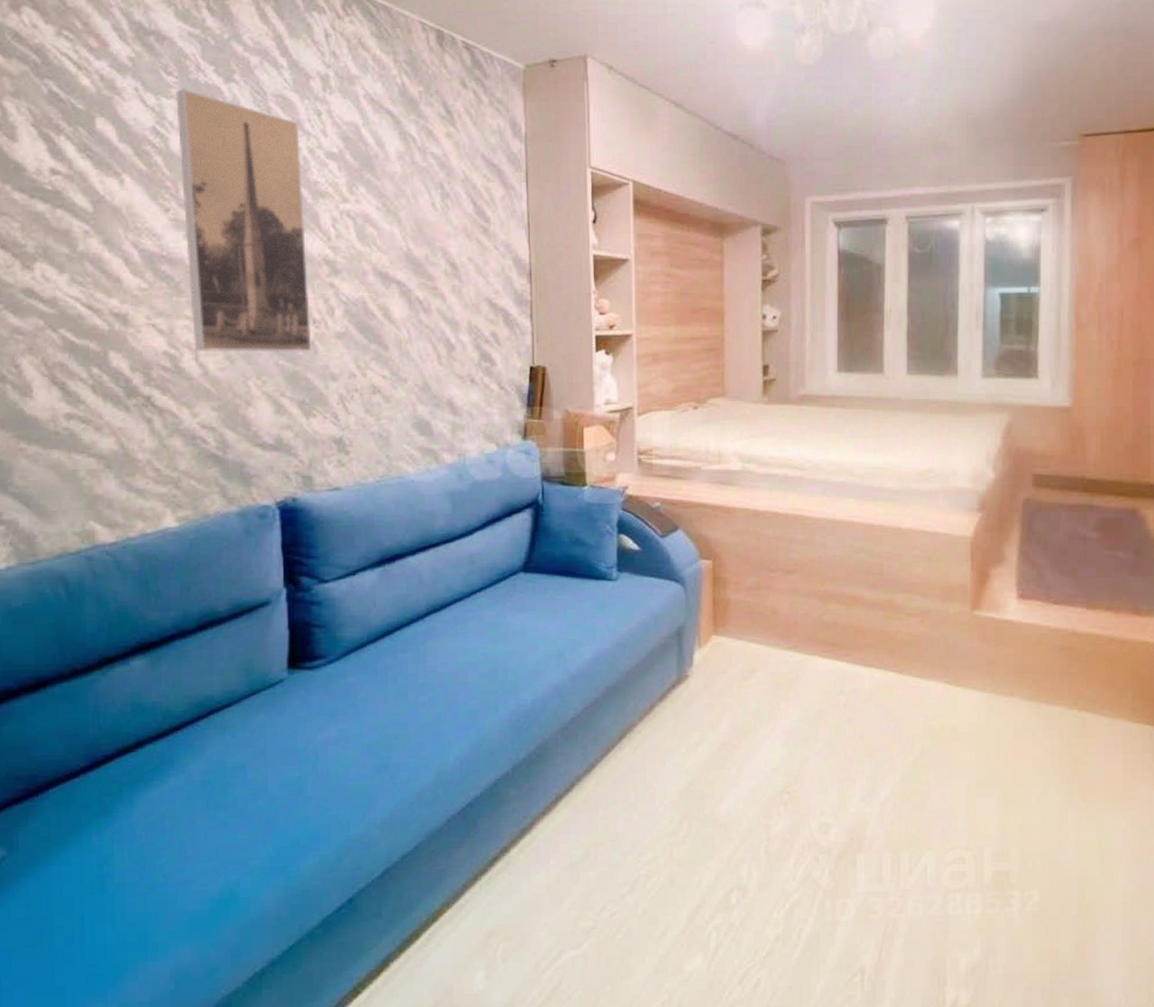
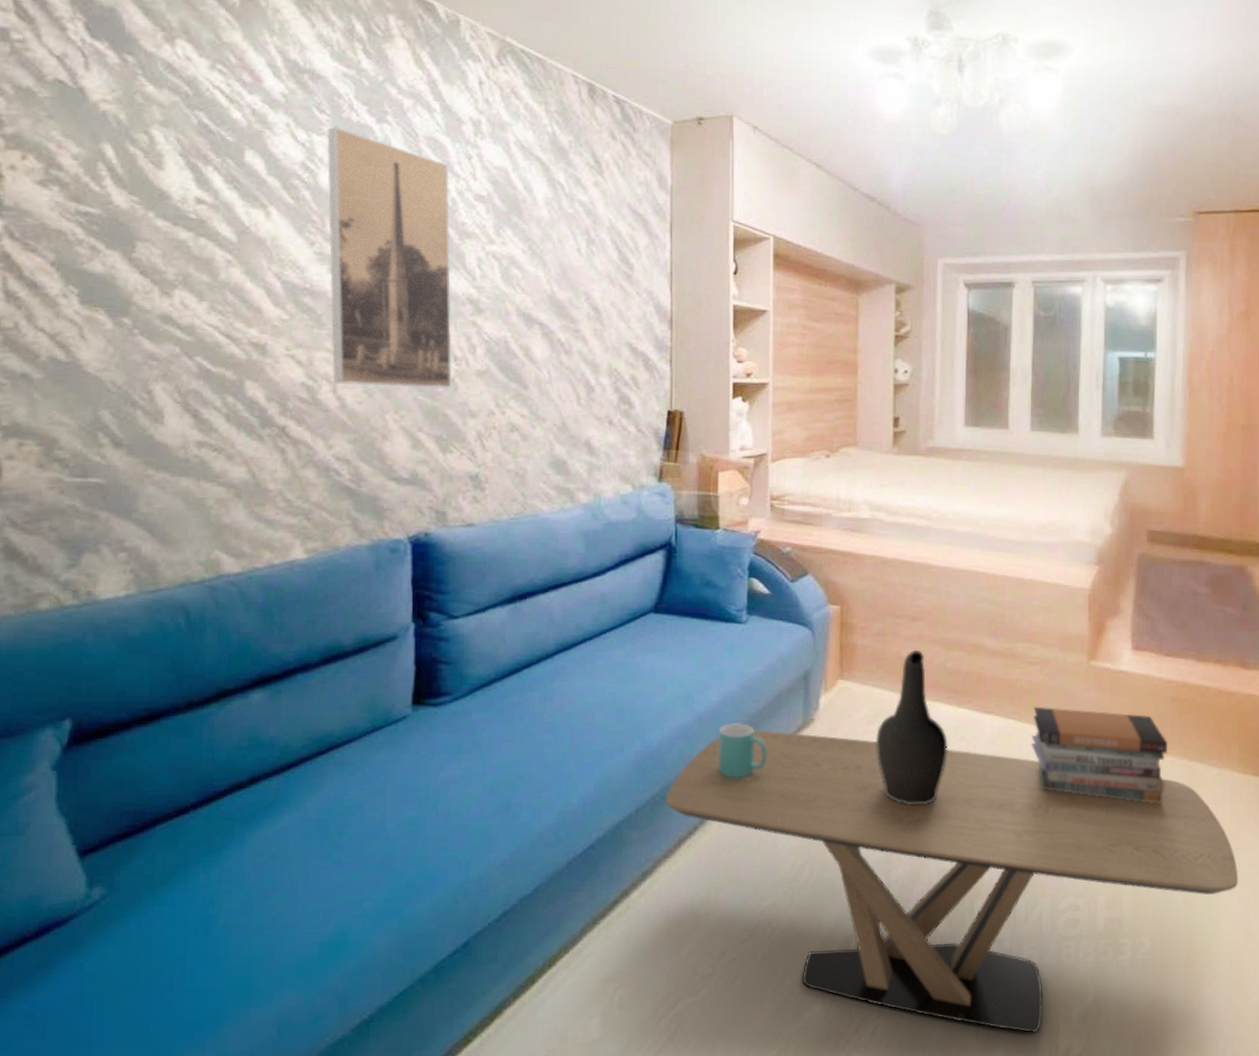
coffee table: none [541,686,1132,986] -> present [665,729,1239,1034]
mug: none [593,681,642,736] -> present [719,723,767,778]
decorative vase: none [751,604,826,760] -> present [875,651,948,805]
book stack: none [912,658,1057,756] -> present [1030,706,1168,805]

